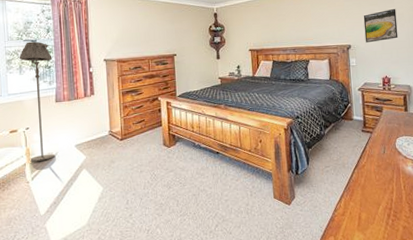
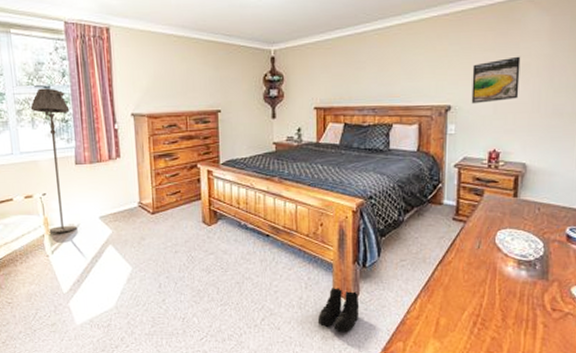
boots: none [262,193,297,232] -> present [317,288,359,332]

